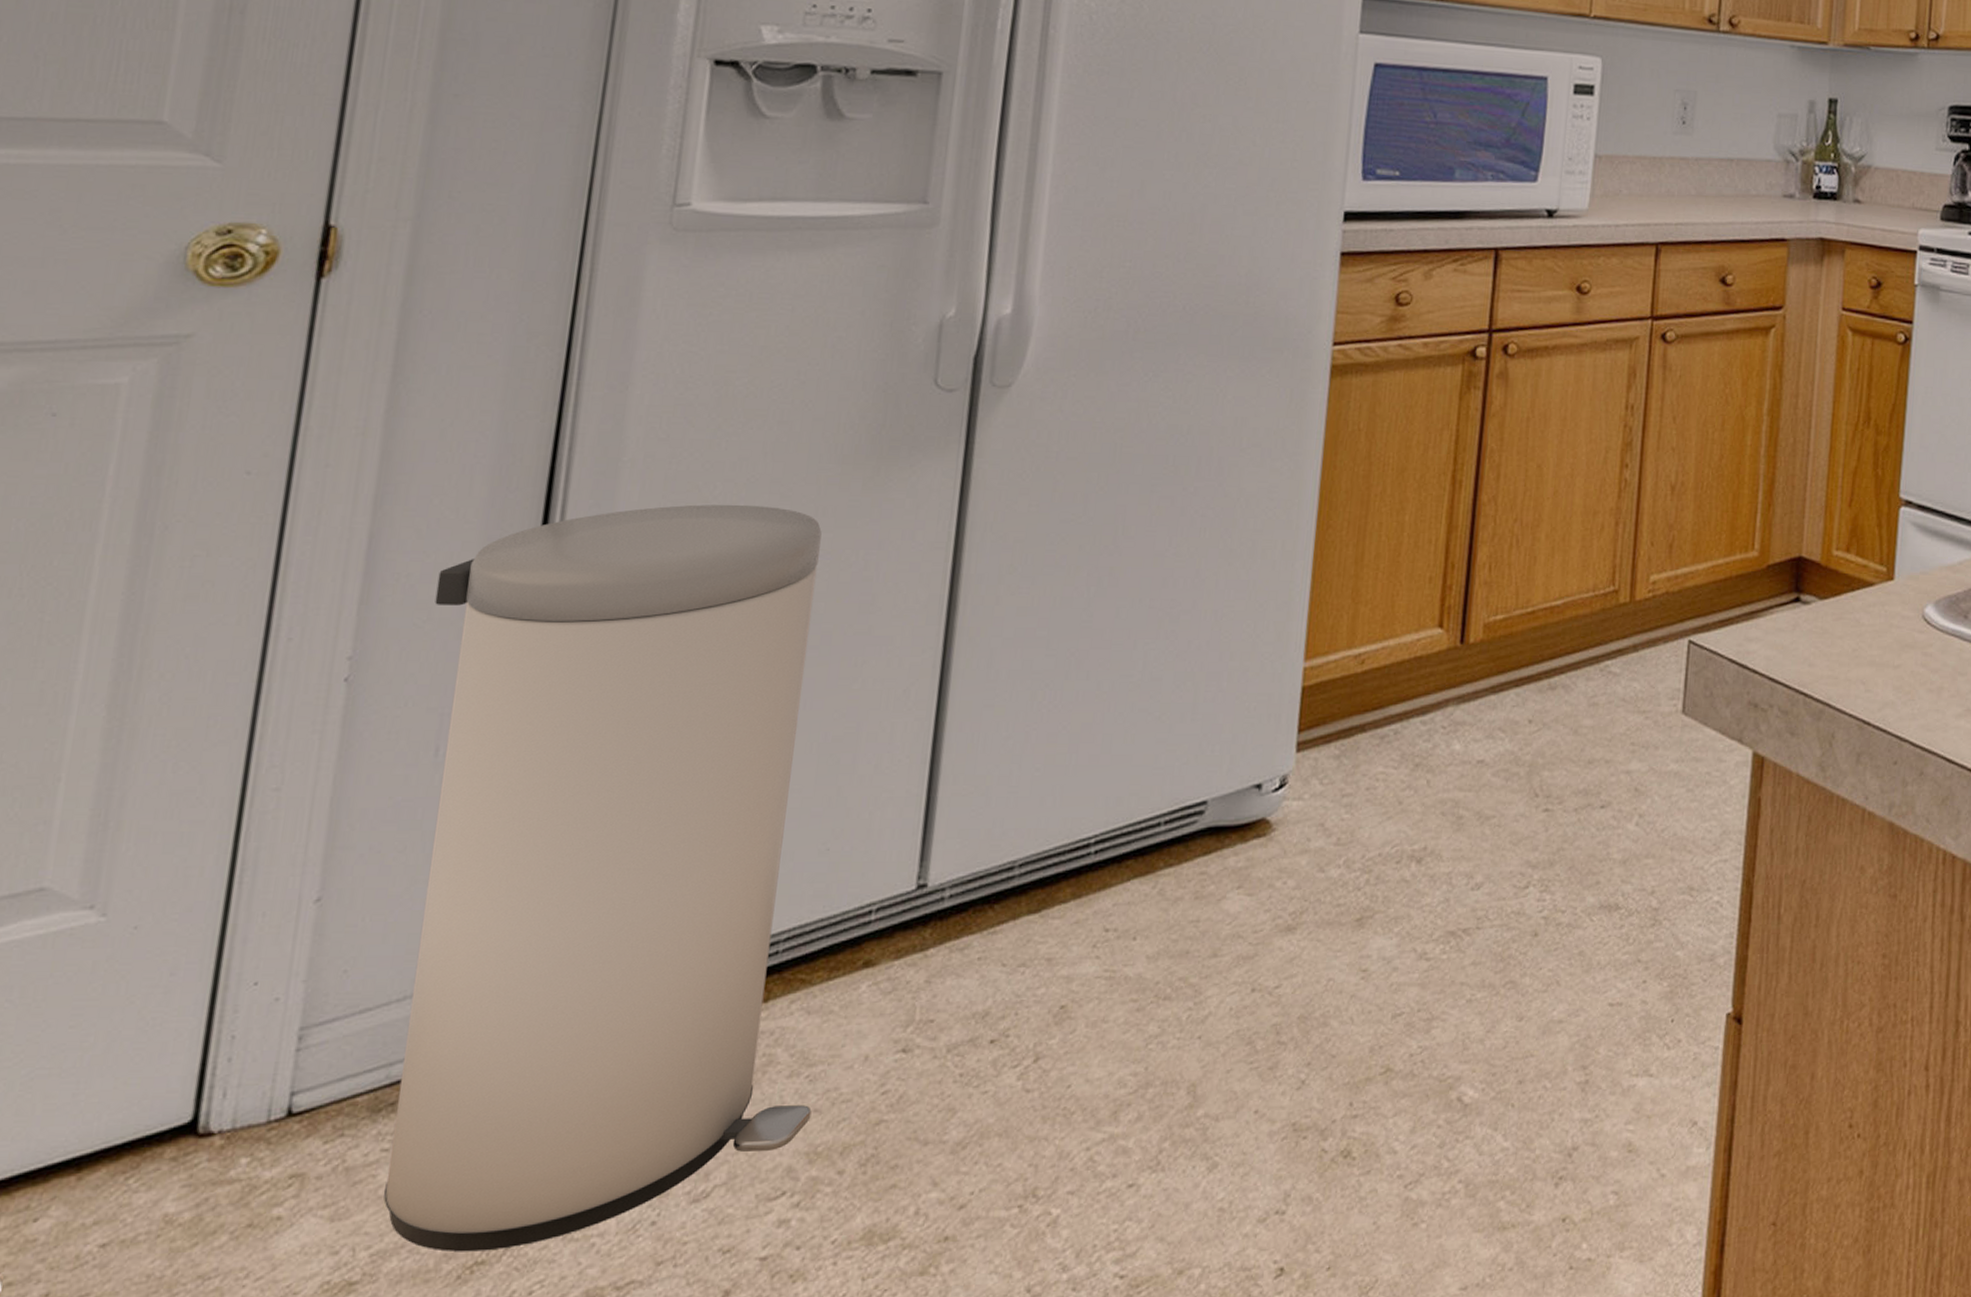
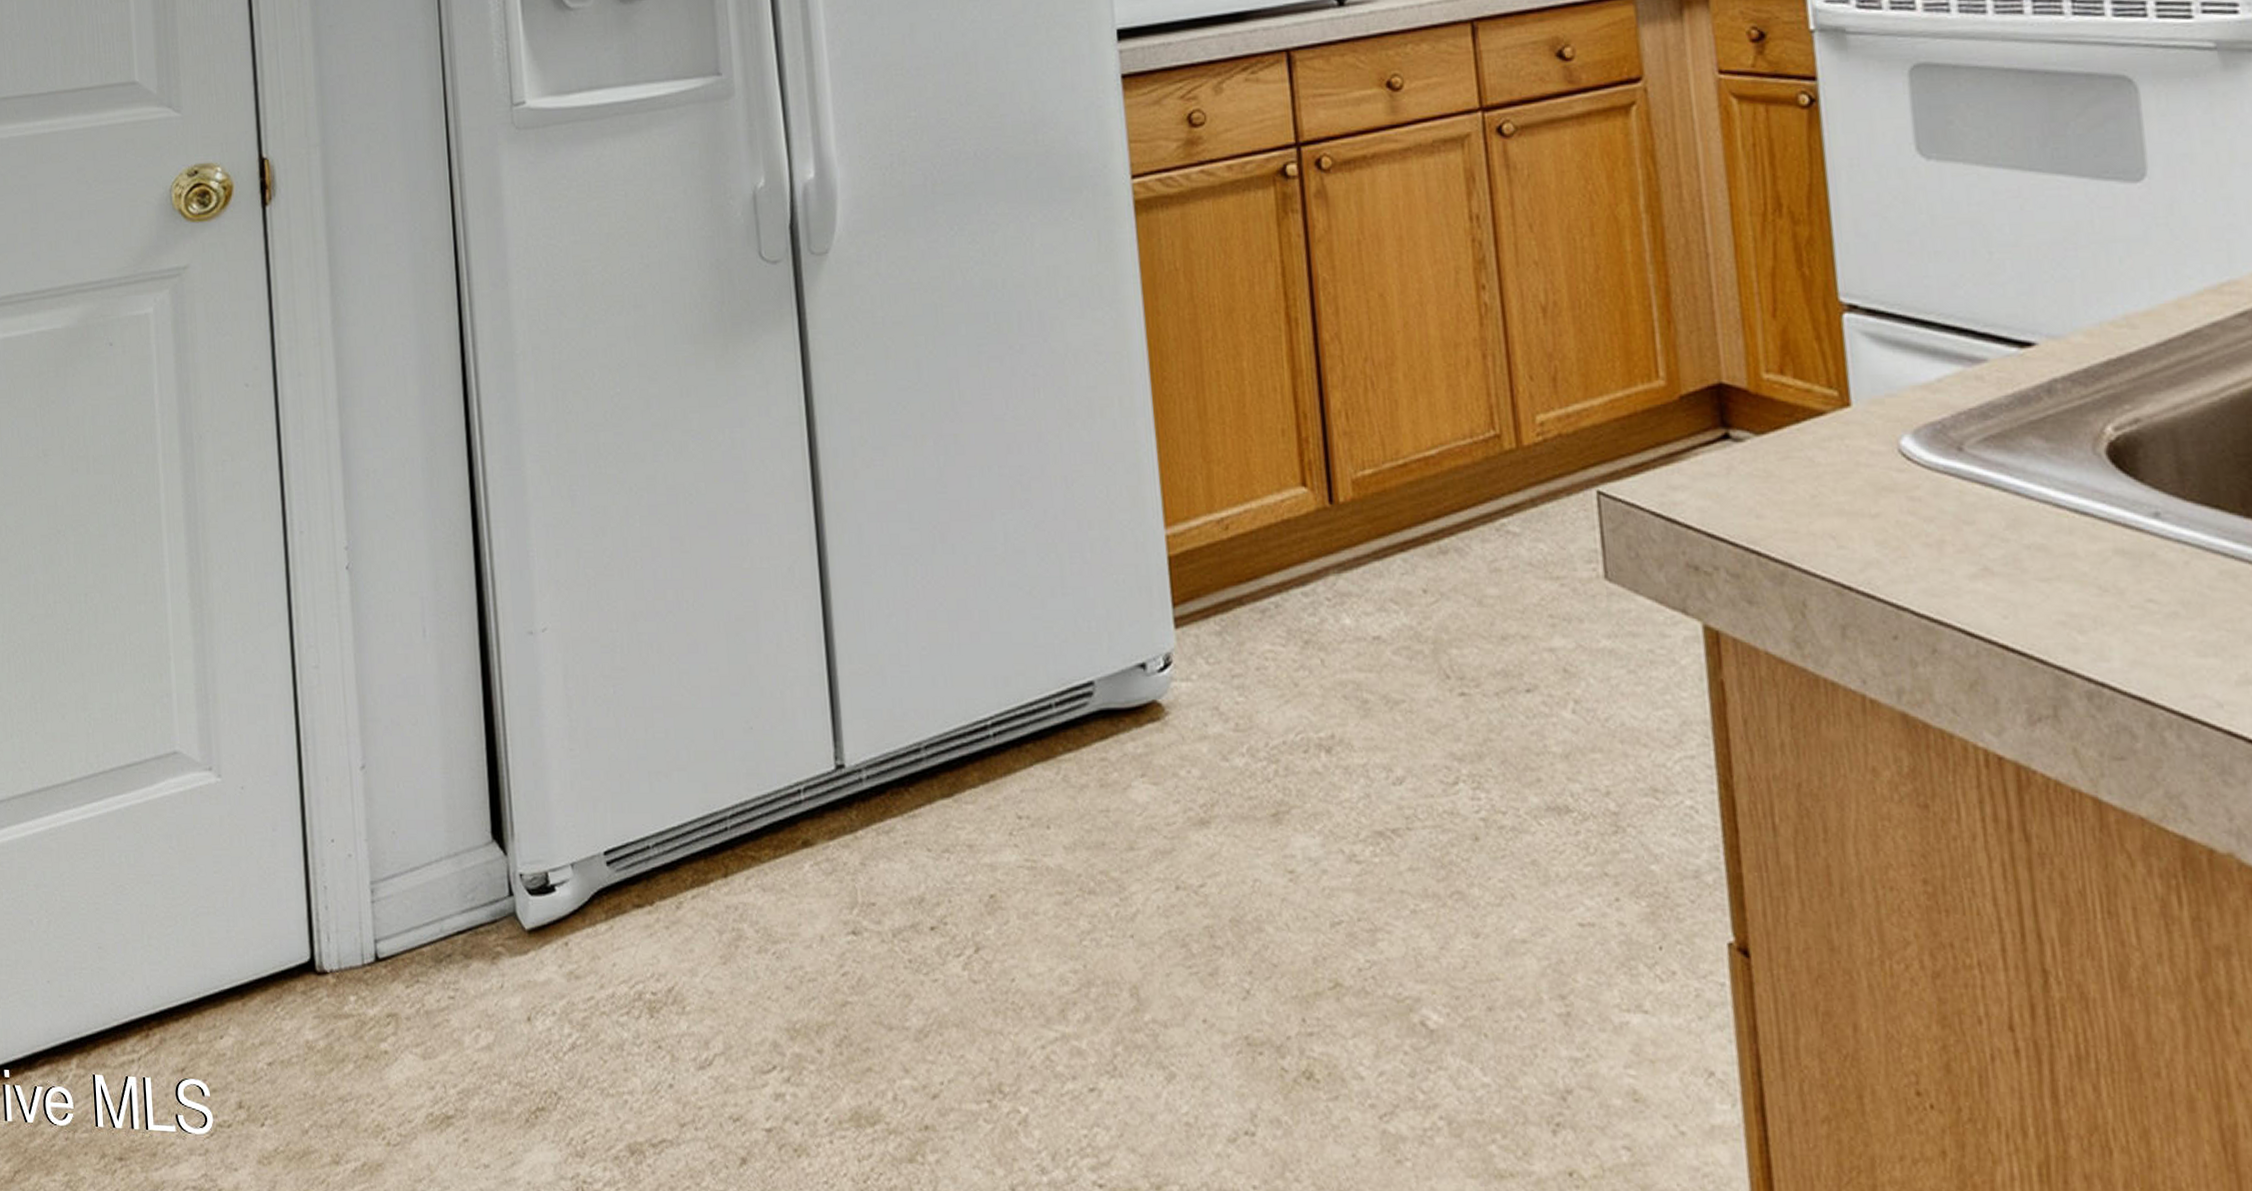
pedal bin: present [384,504,822,1252] -> none [396,389,784,1099]

